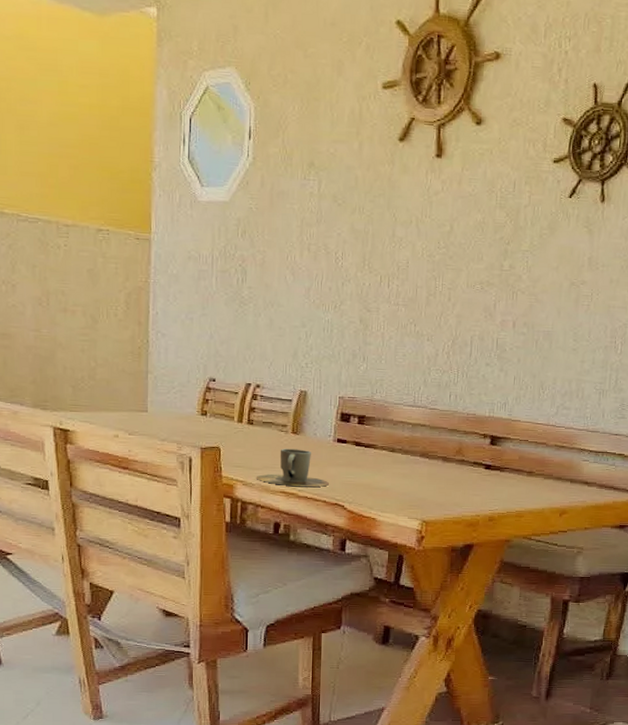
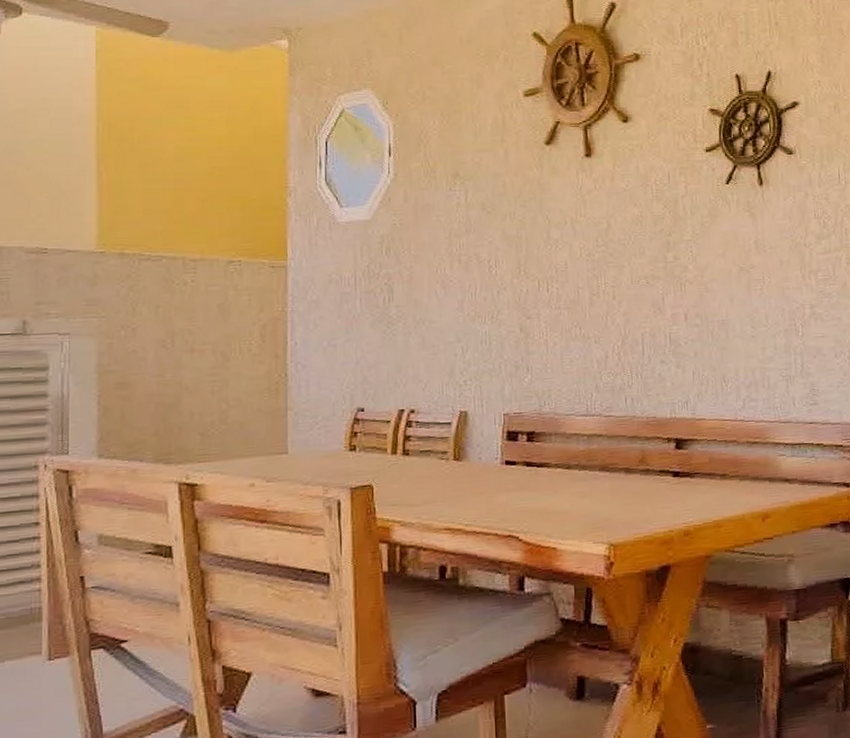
cup: present [257,448,329,488] -> none [416,477,500,521]

